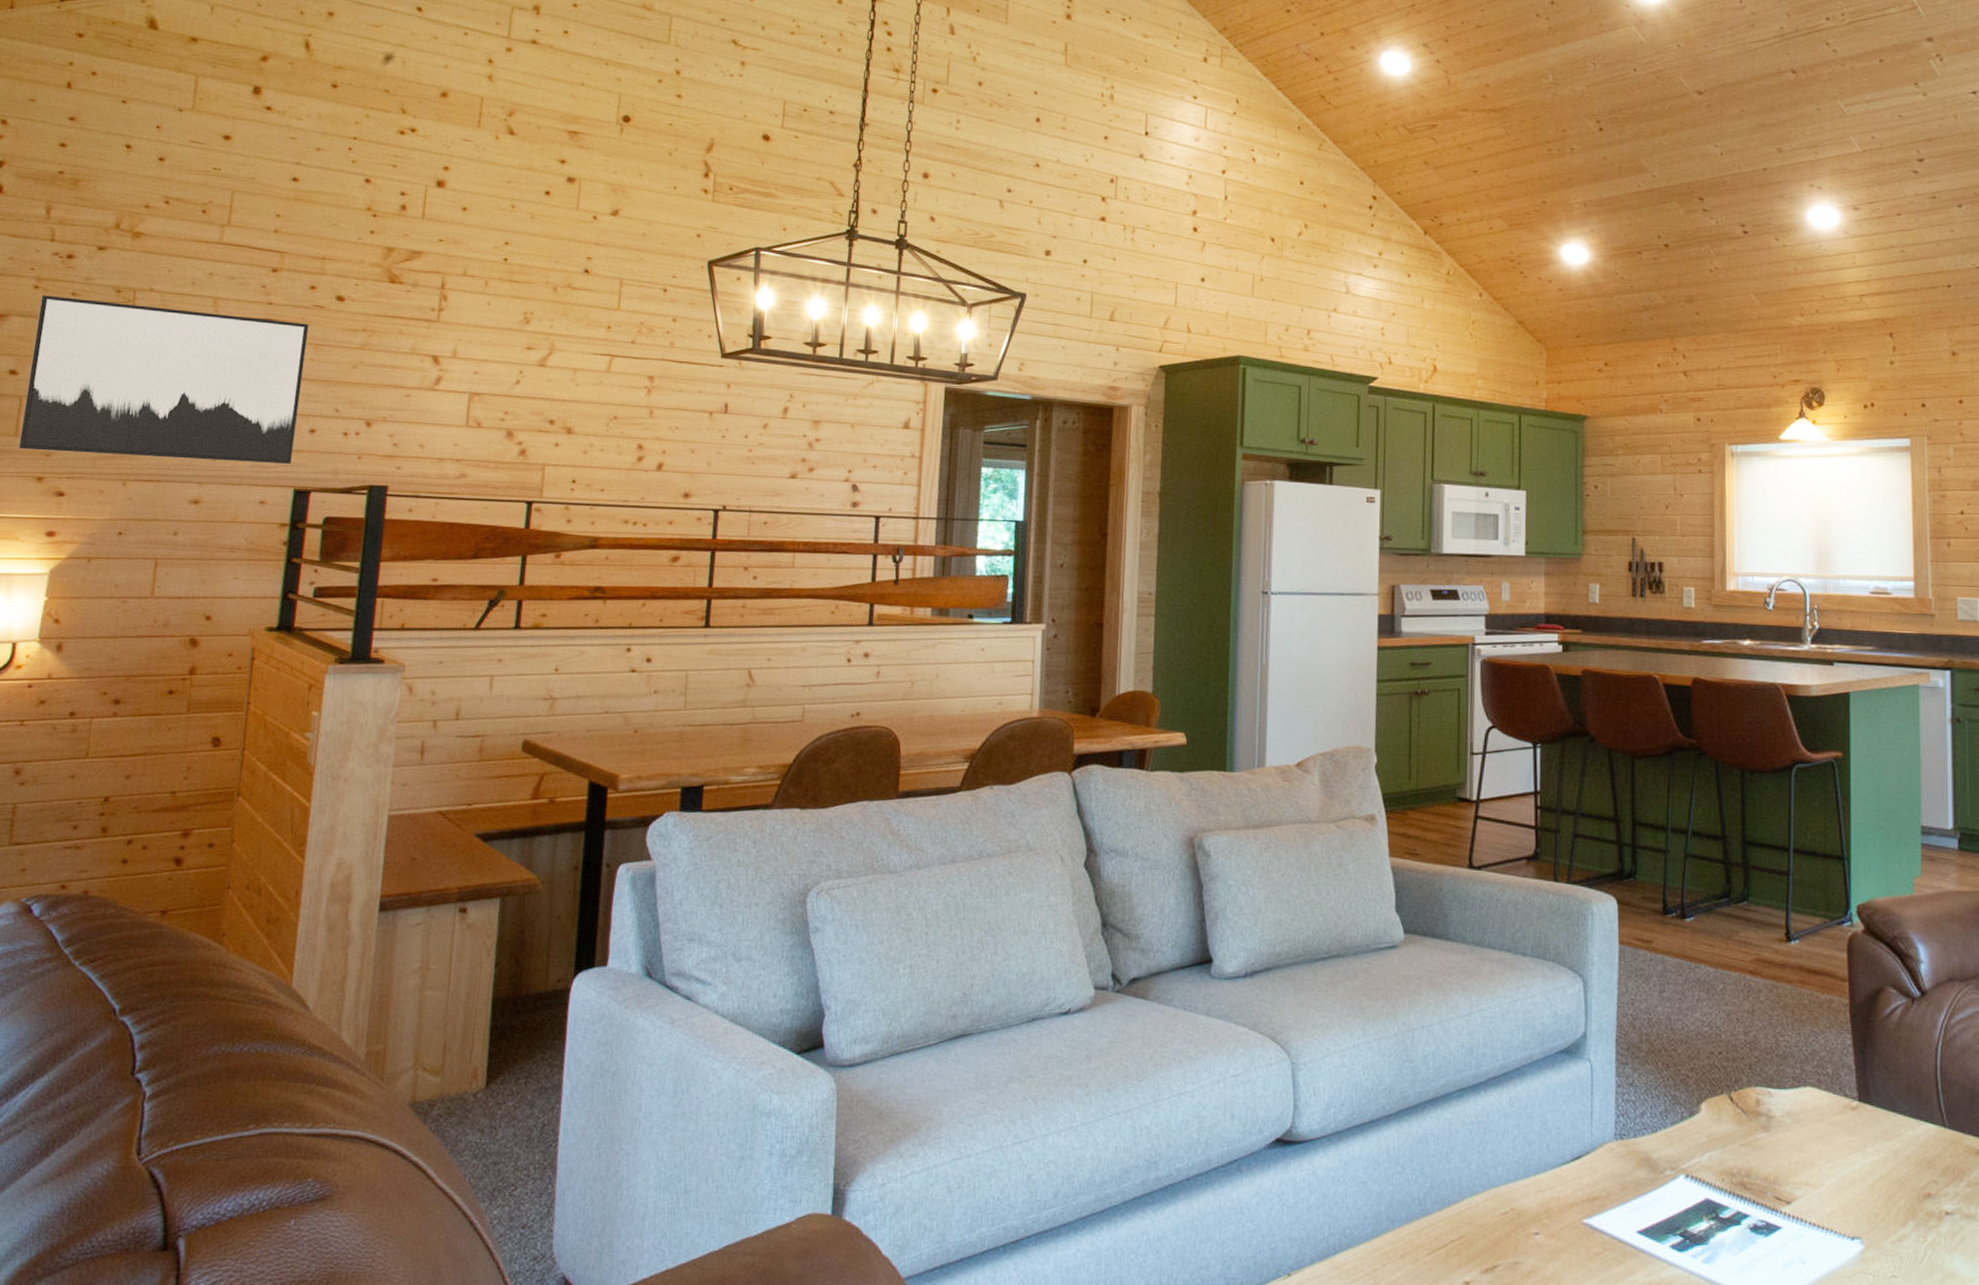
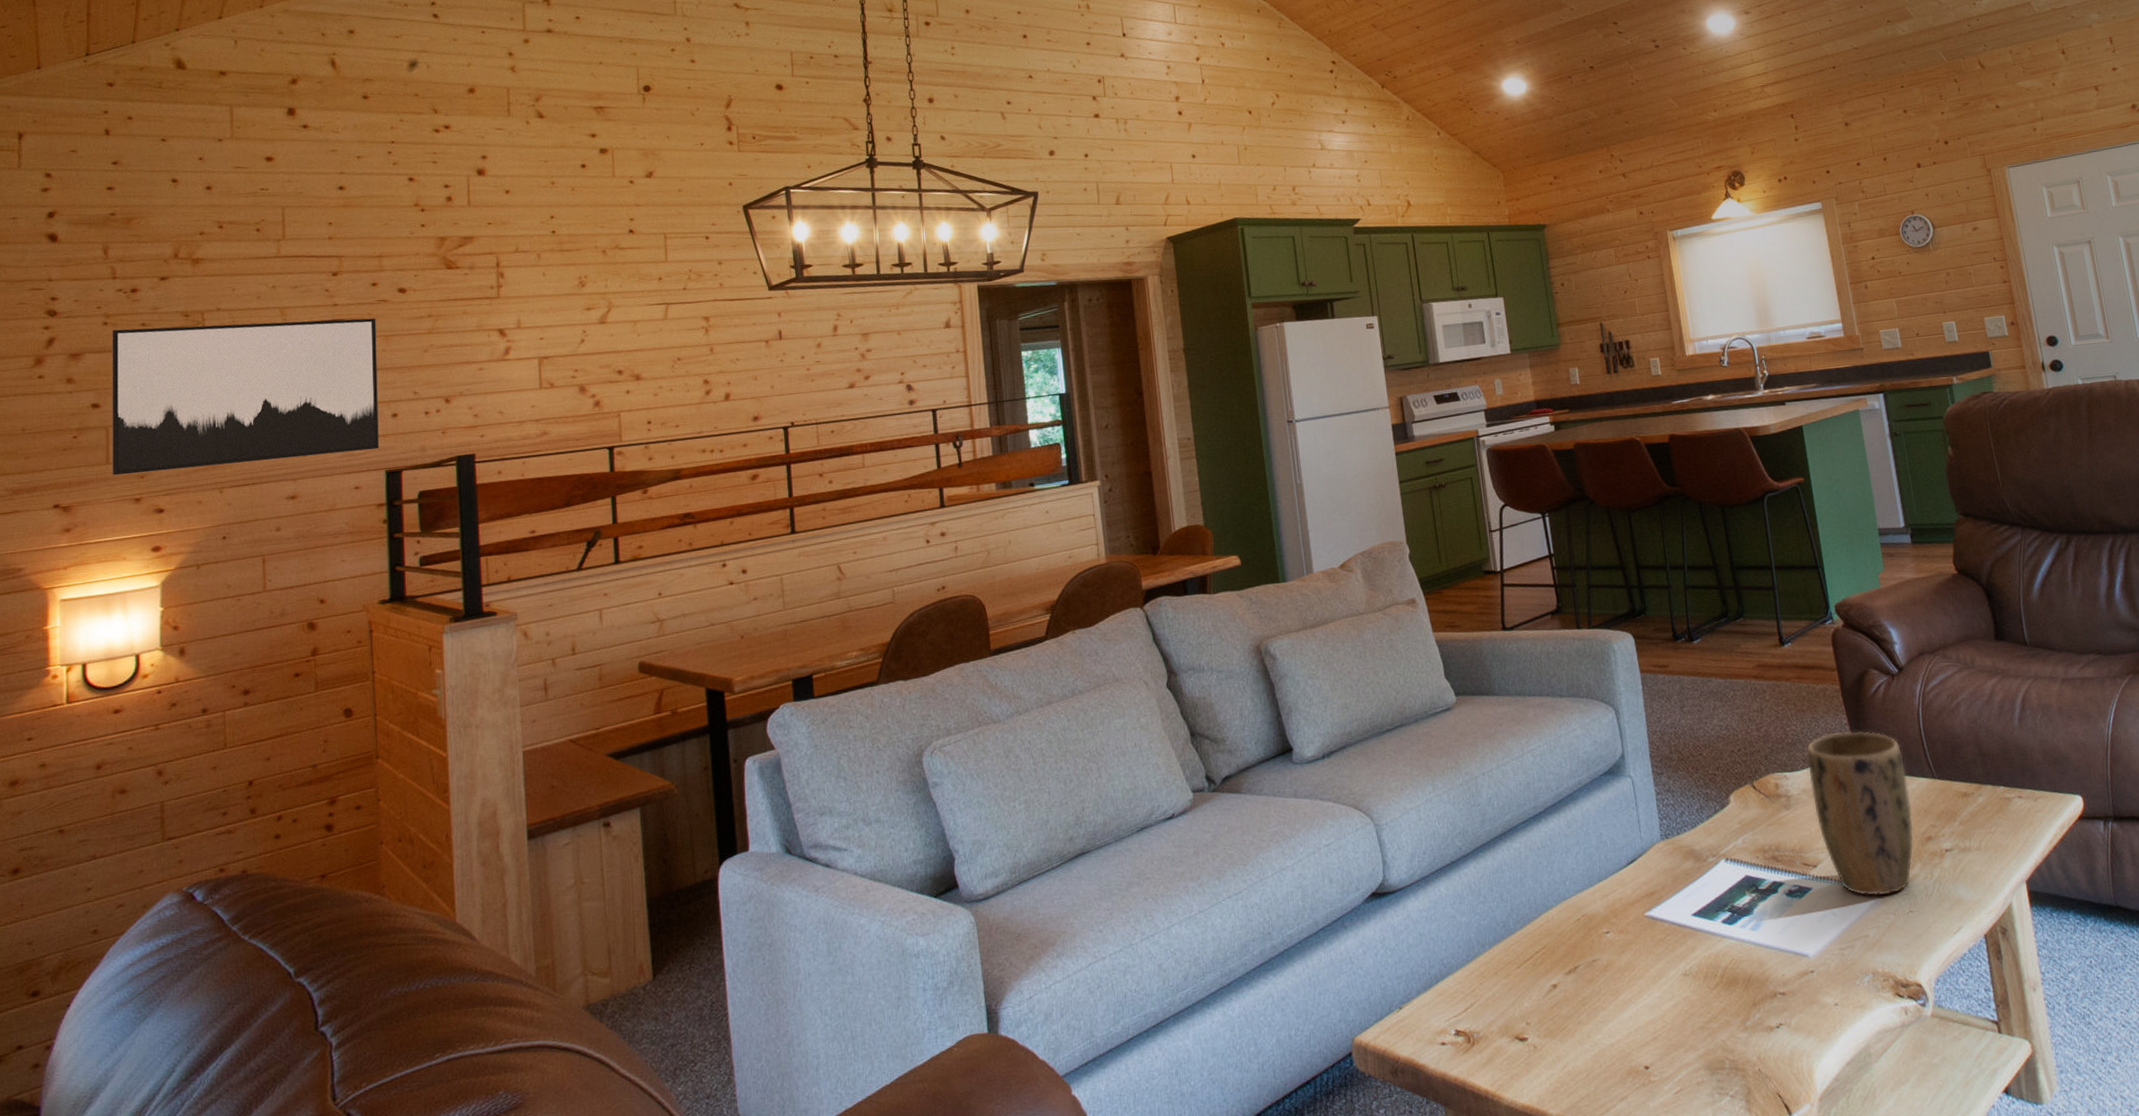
plant pot: none [1797,1053,1912,1252] -> present [1806,731,1914,896]

